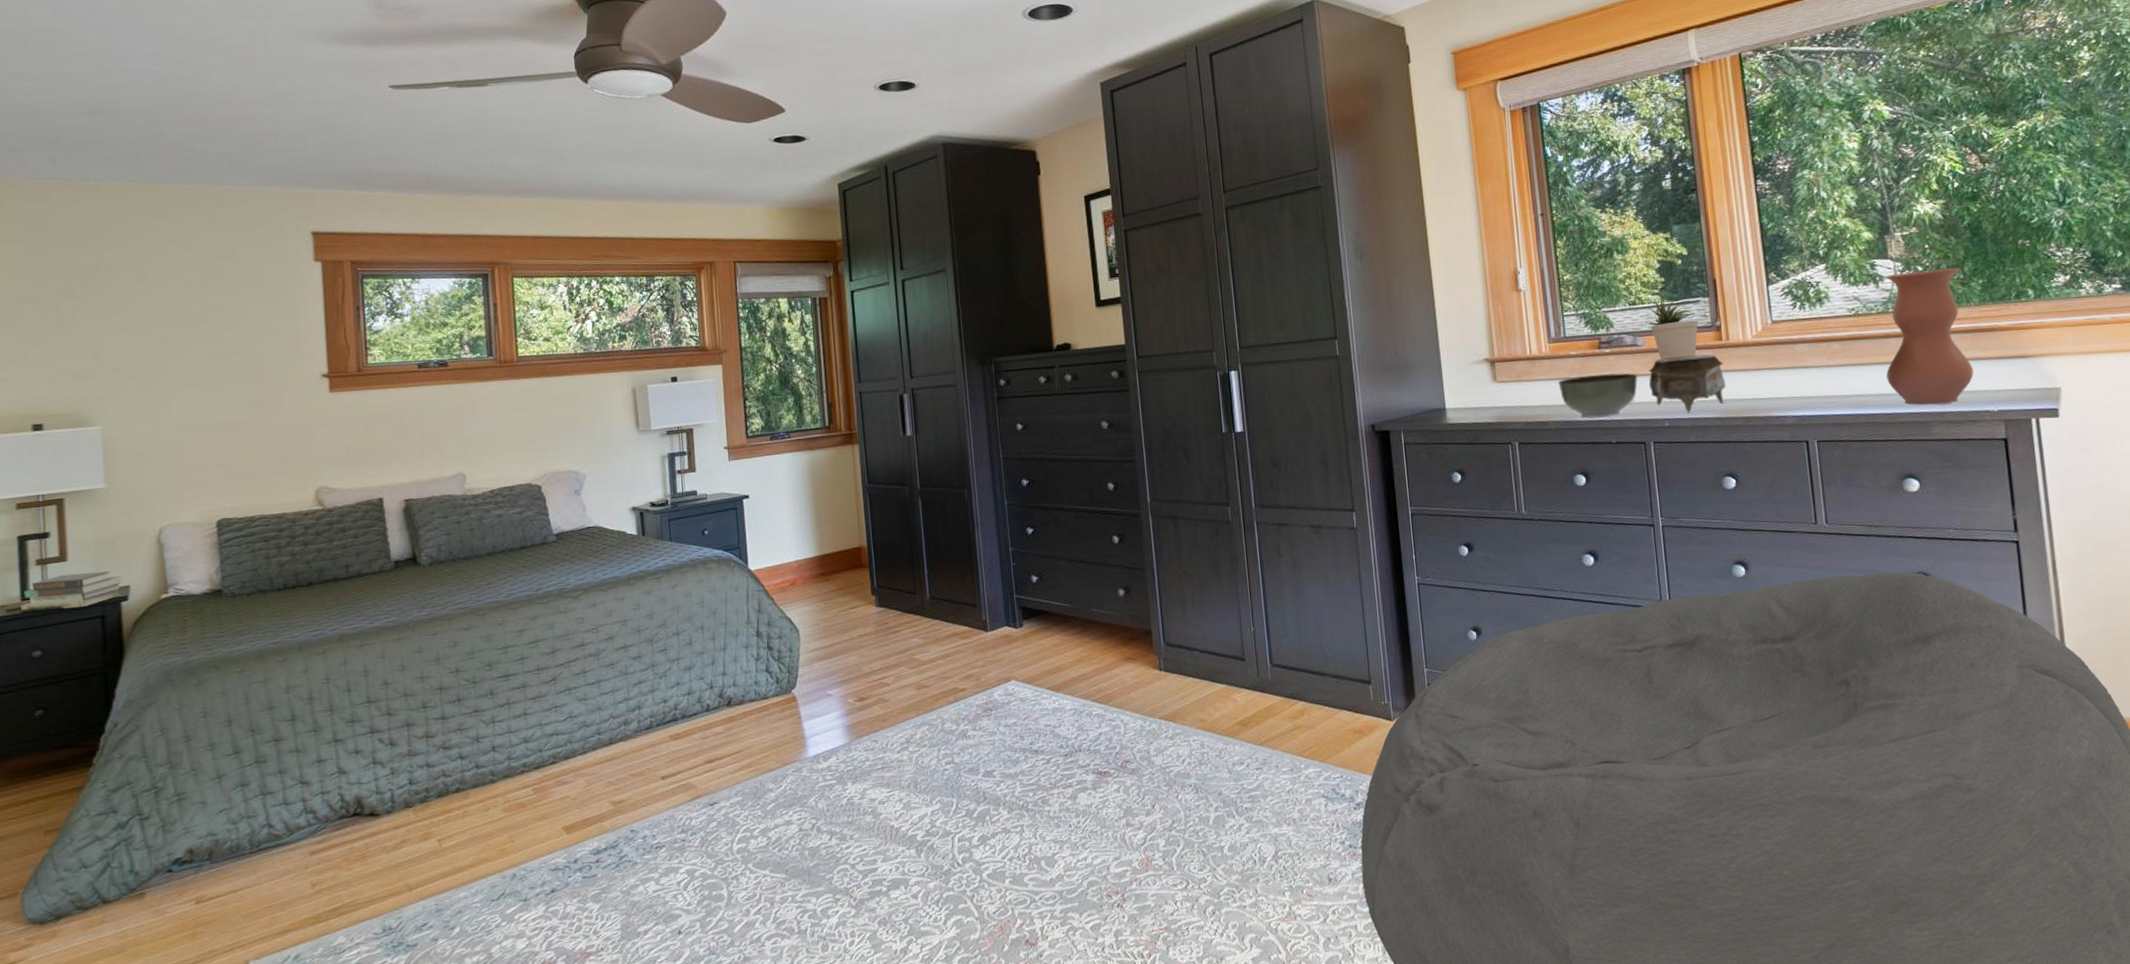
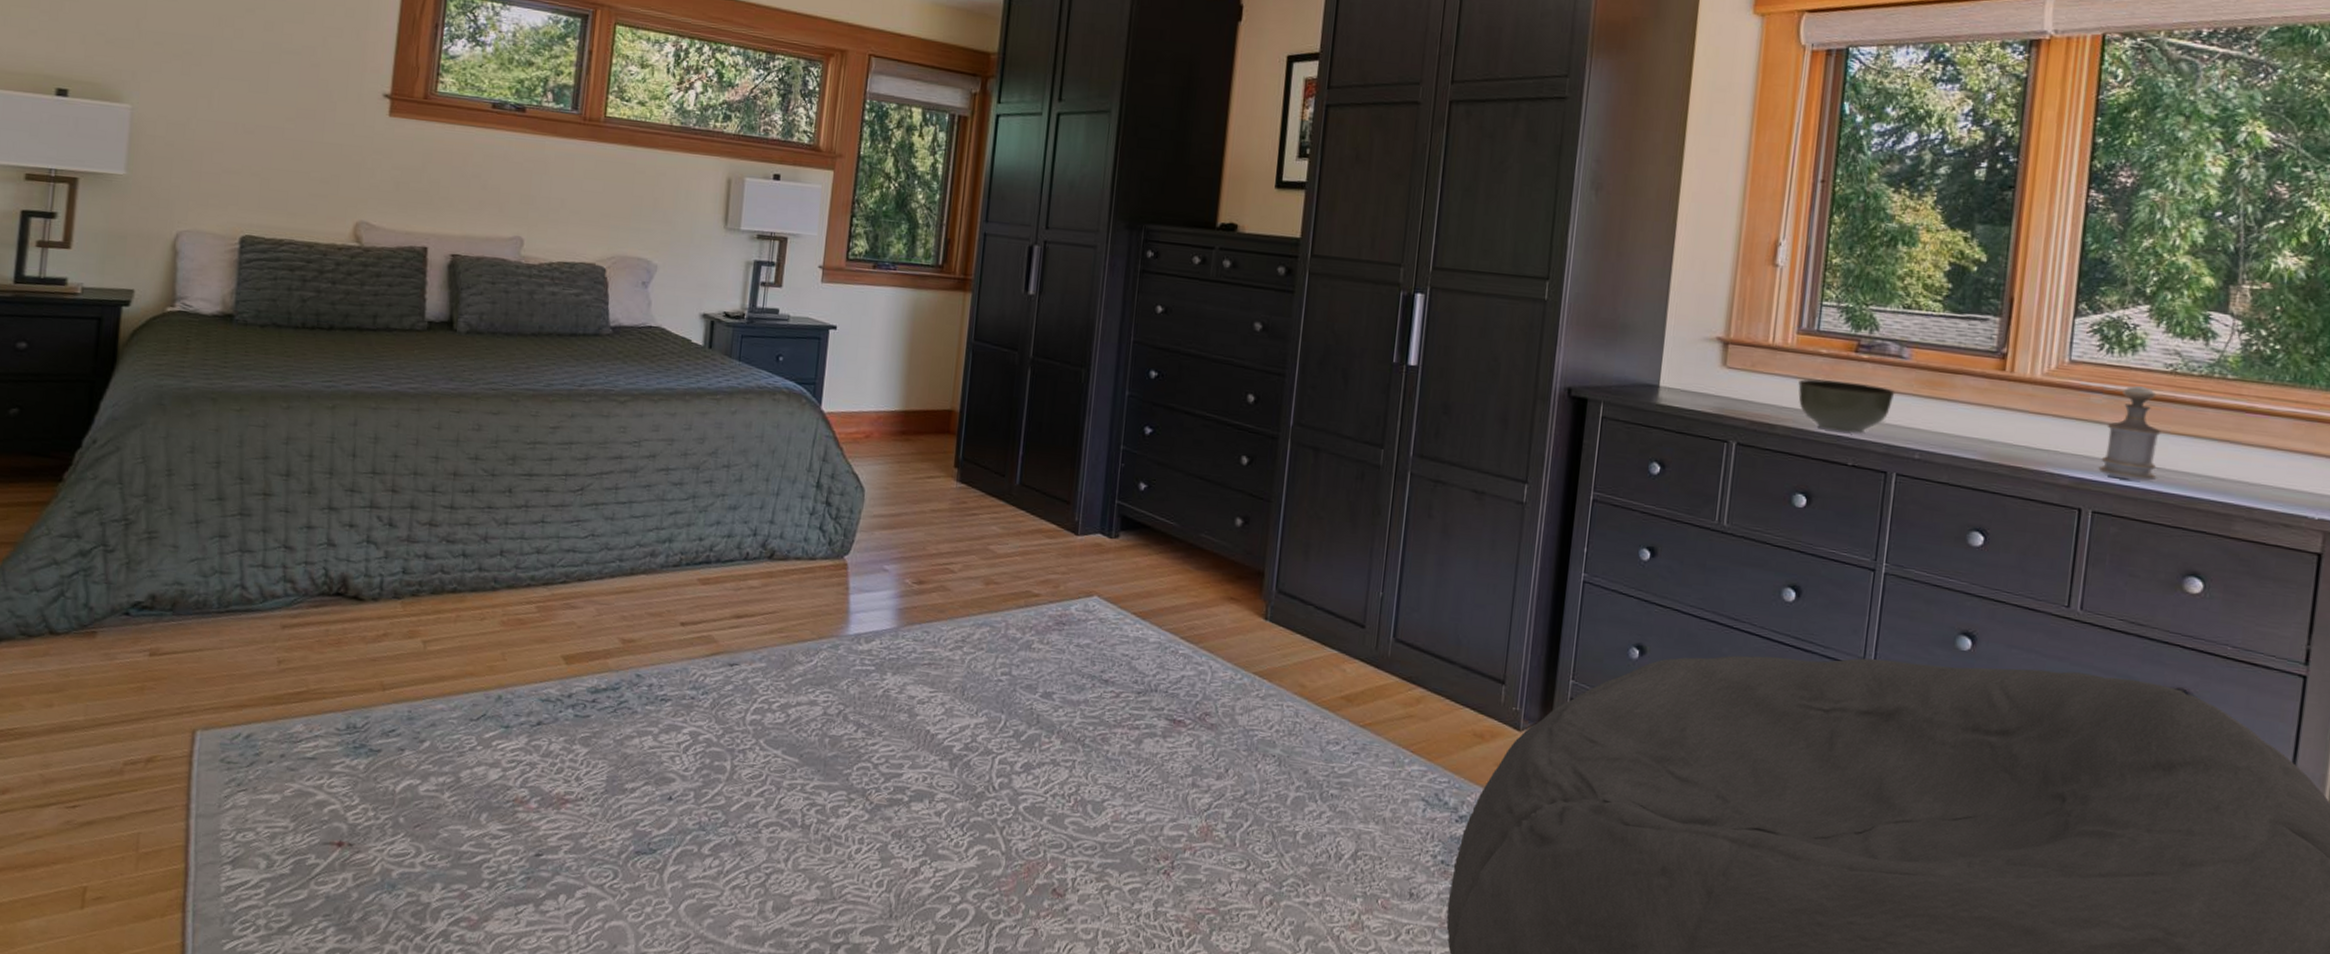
books: present [20,571,123,613] -> none [12,262,129,304]
potted plant: present [1645,298,1699,359] -> none [1917,306,1982,383]
jewelry box: present [1648,354,1726,412] -> none [1905,377,2001,447]
perfume bottle: none [1813,331,1863,410] -> present [2098,386,2162,482]
vase: present [1885,267,1974,406] -> none [2192,333,2314,500]

